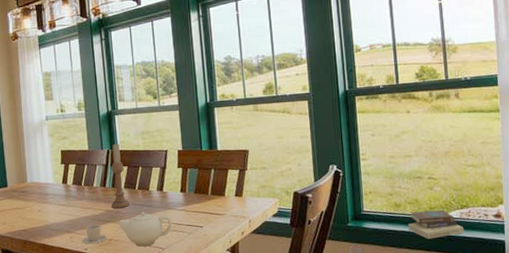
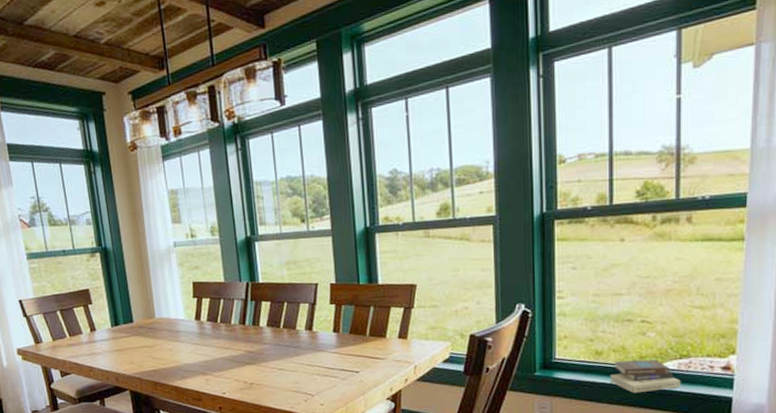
teacup: present [82,224,106,245] -> none [220,366,247,388]
candlestick: present [111,144,130,209] -> none [251,275,273,350]
teapot: present [118,212,172,247] -> none [260,354,323,392]

